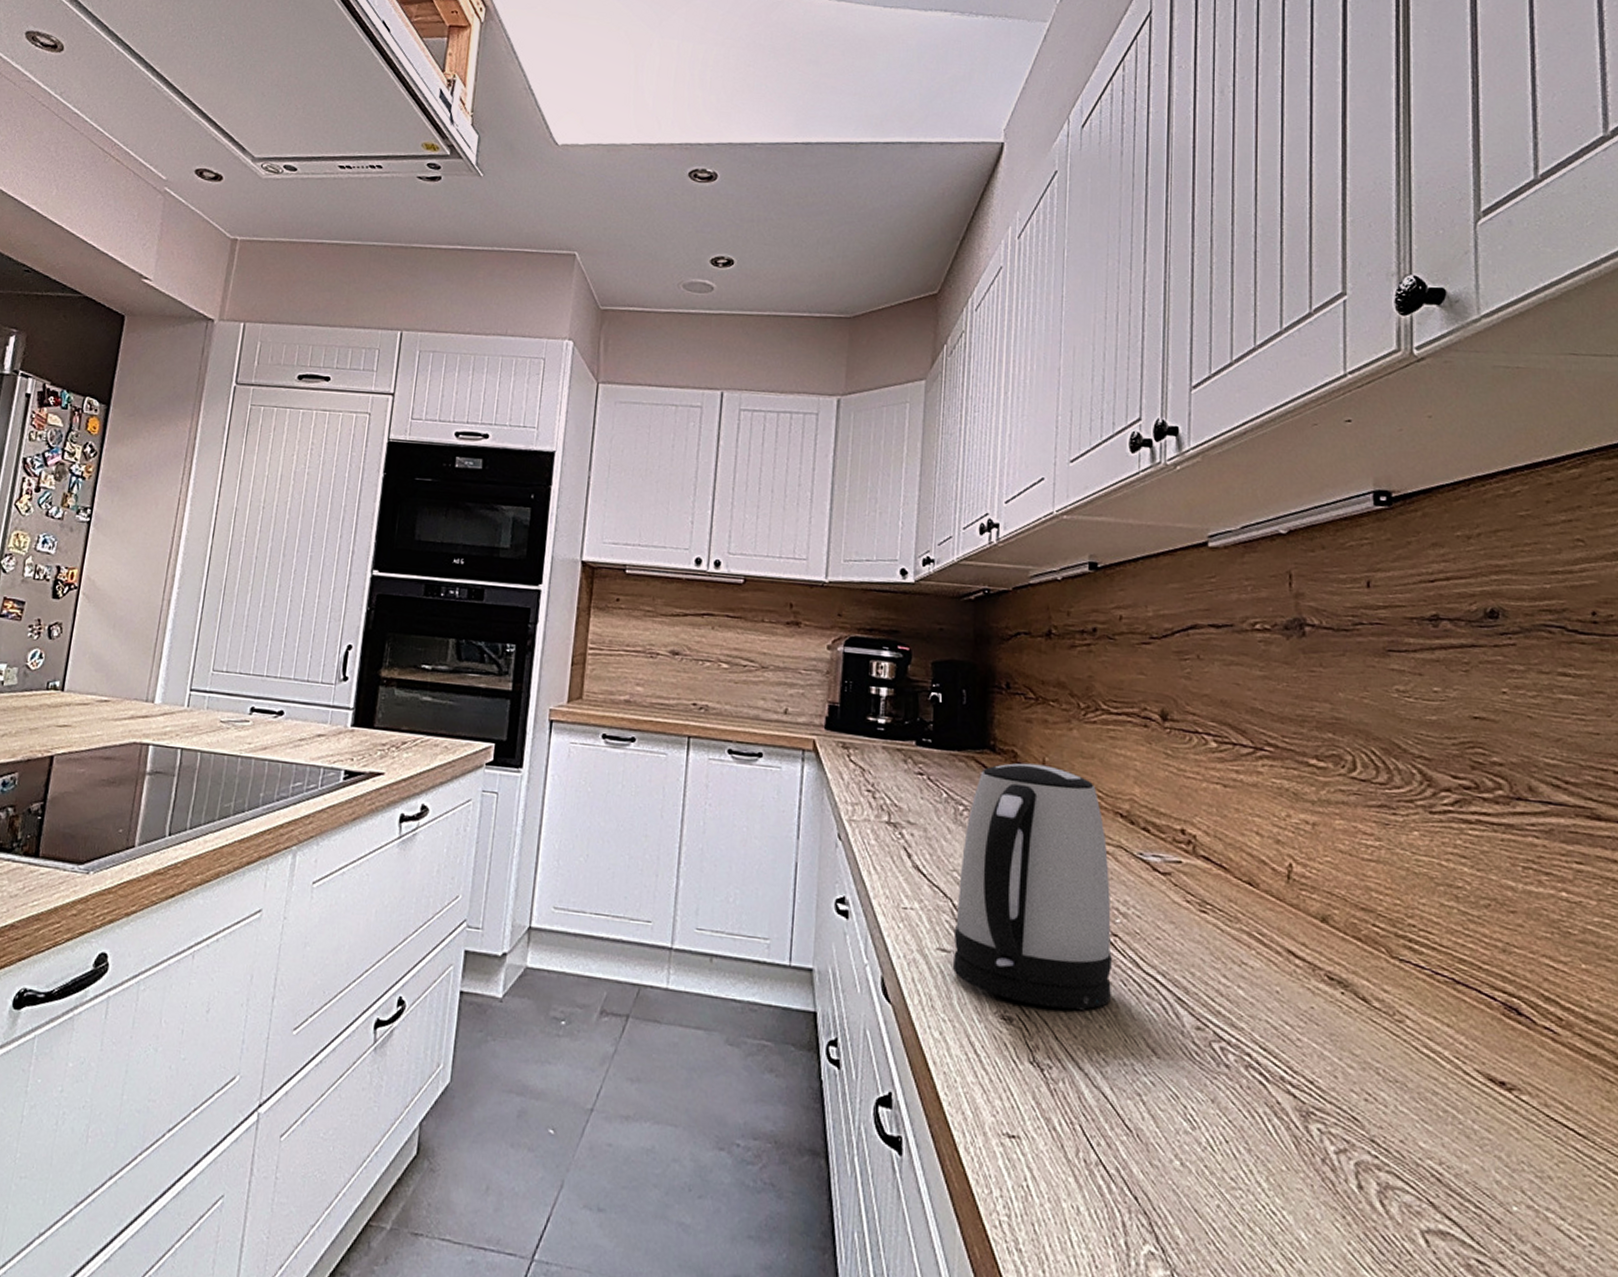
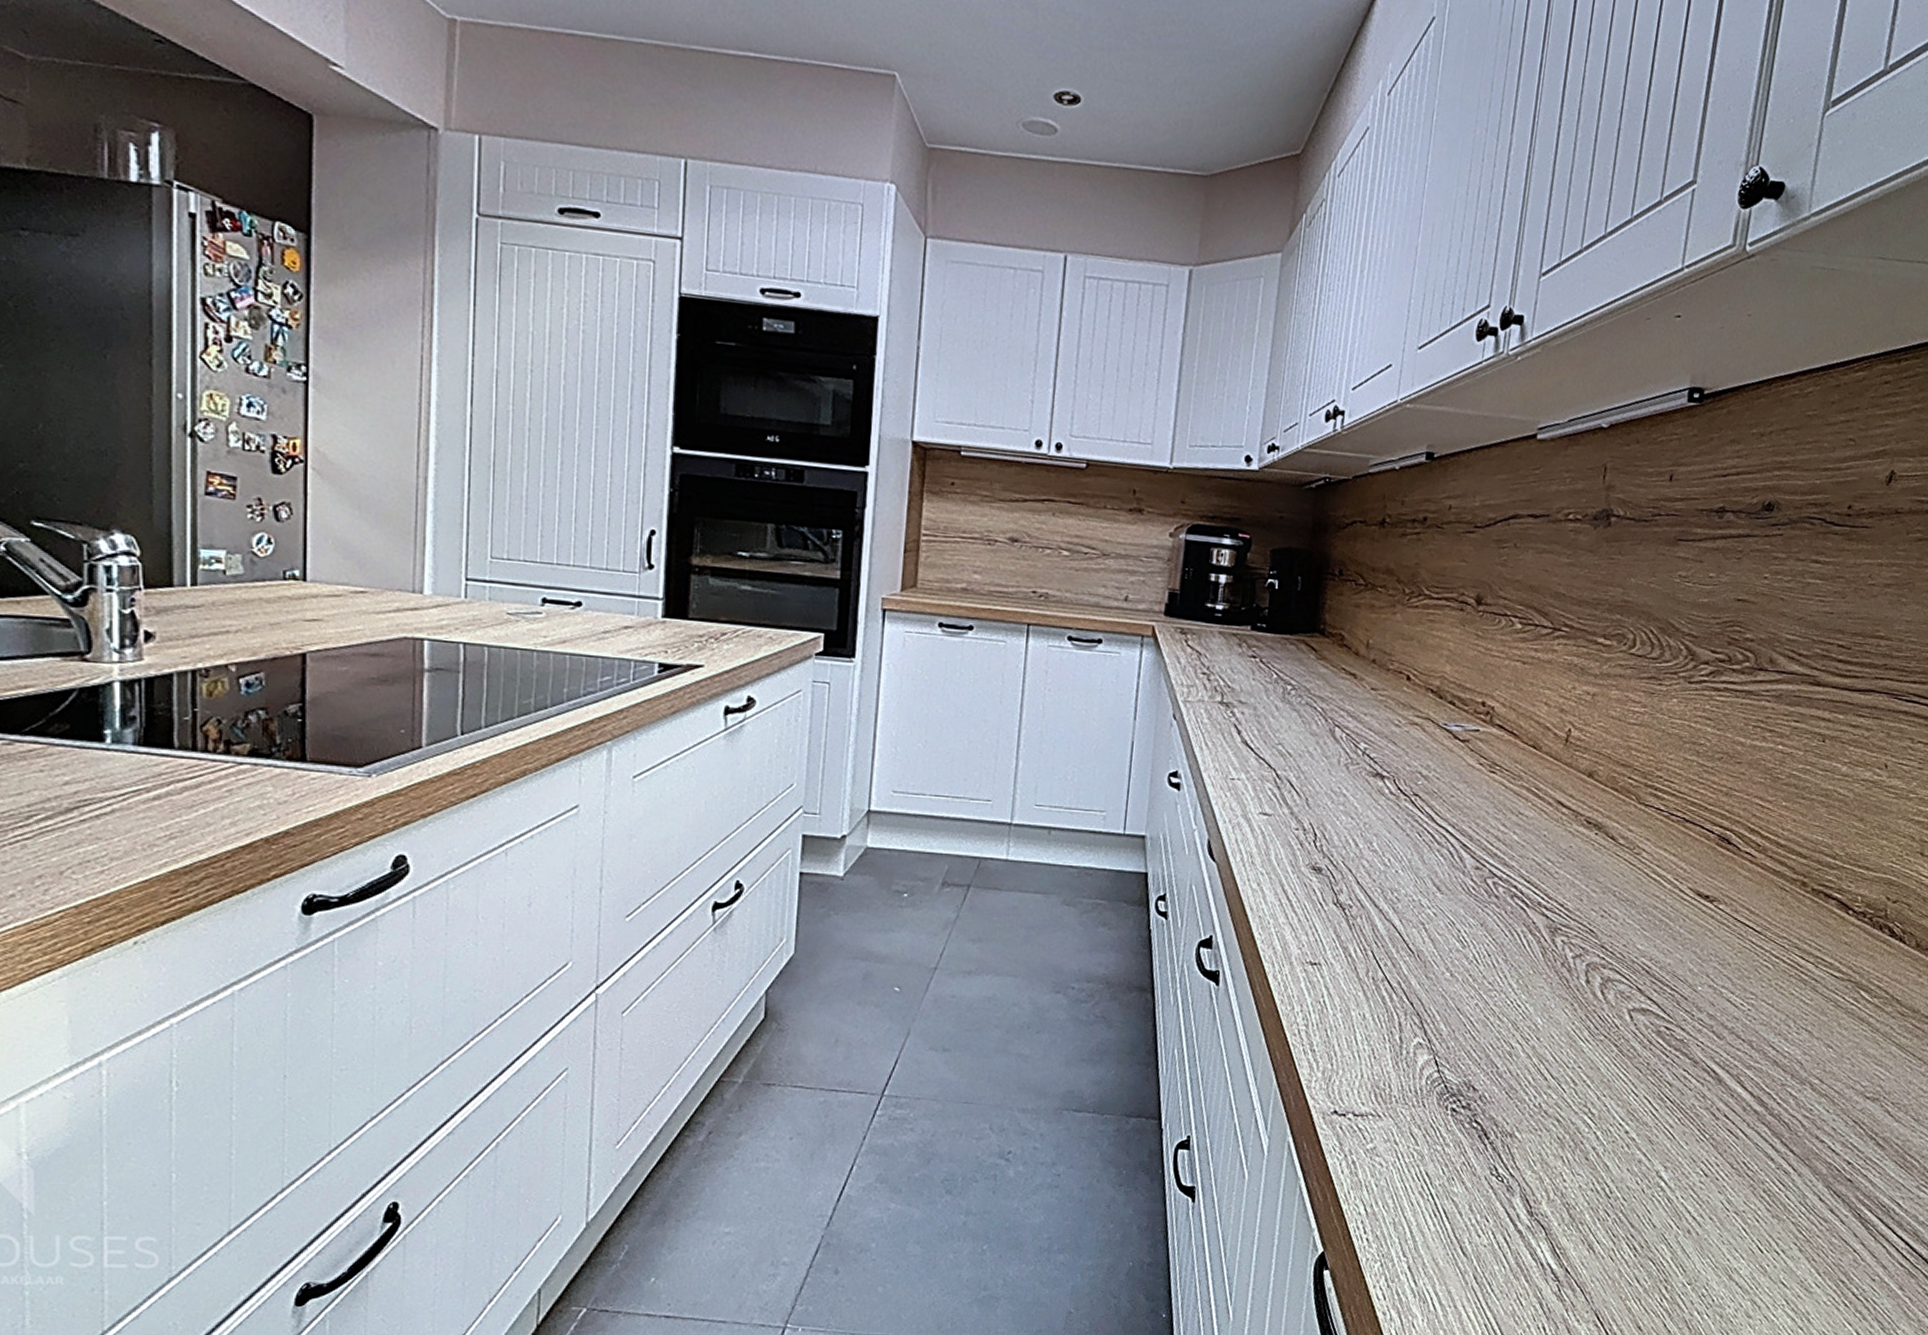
kettle: present [952,763,1112,1010] -> none [1272,645,1417,859]

